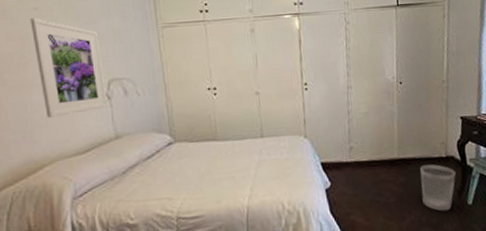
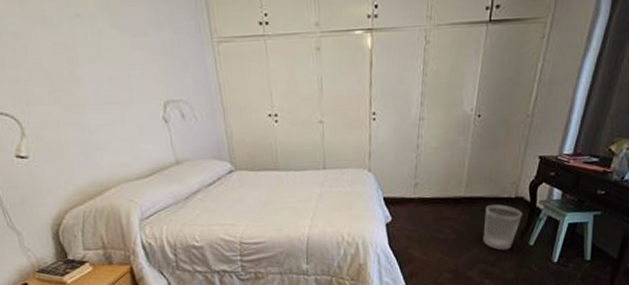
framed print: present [30,18,107,118] -> none [73,27,165,140]

